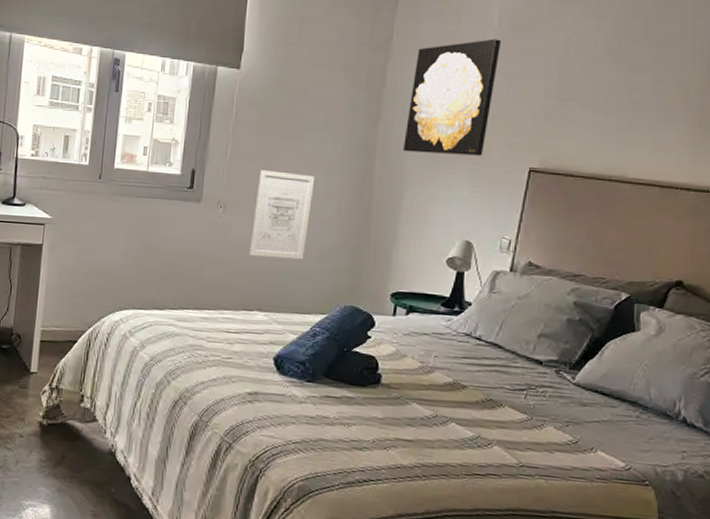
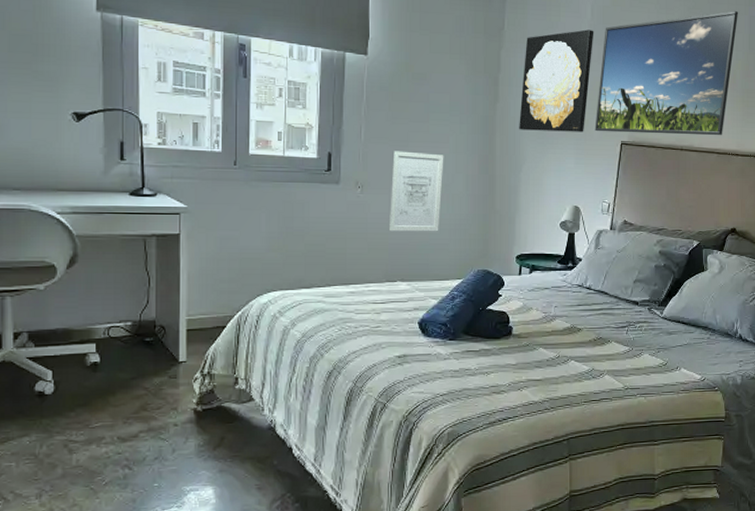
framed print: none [496,13,697,164] -> present [595,11,739,135]

